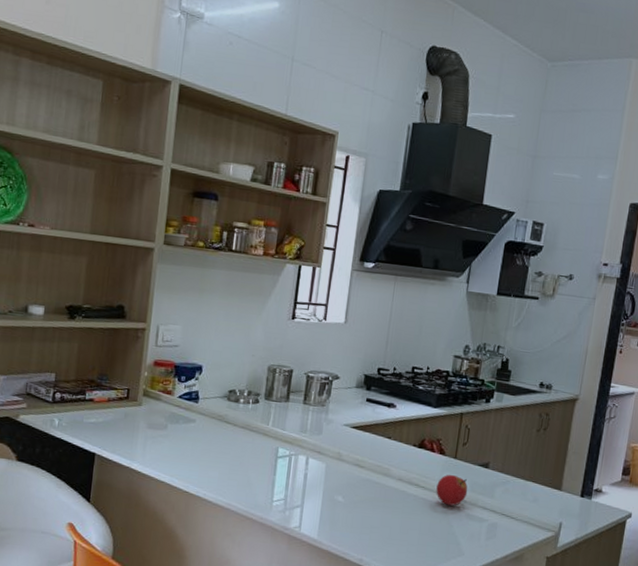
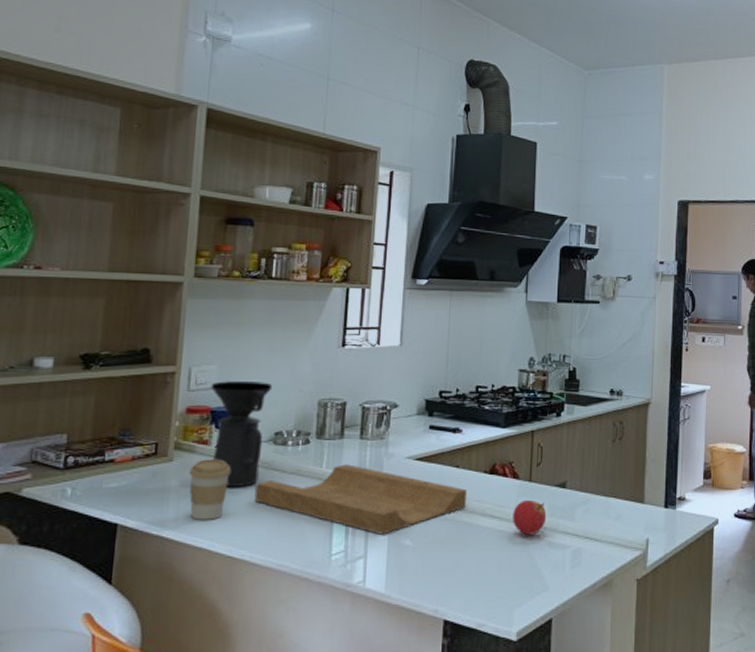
coffee cup: none [154,407,190,460] -> present [189,459,230,520]
coffee maker: none [175,340,229,435] -> present [211,381,273,488]
cutting board: none [209,424,397,490] -> present [254,464,468,535]

